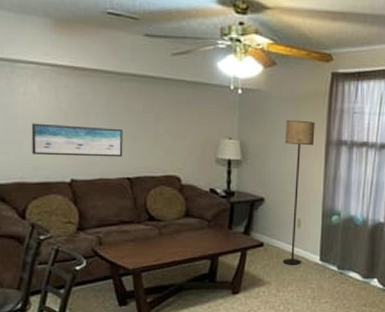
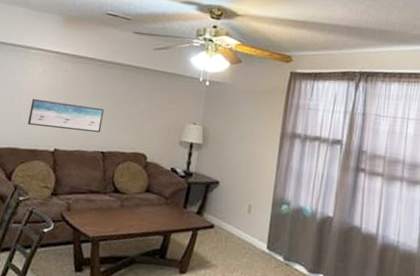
floor lamp: present [283,119,315,265] -> none [231,111,272,251]

